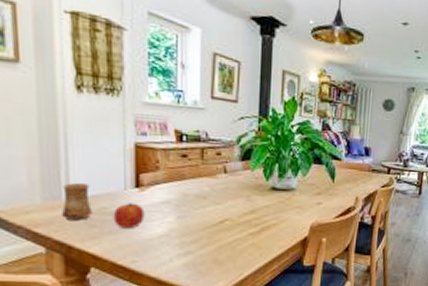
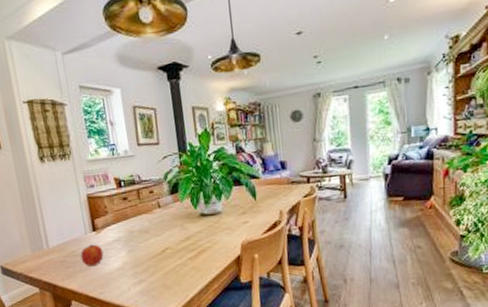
cup: present [62,182,92,220] -> none [43,233,66,264]

